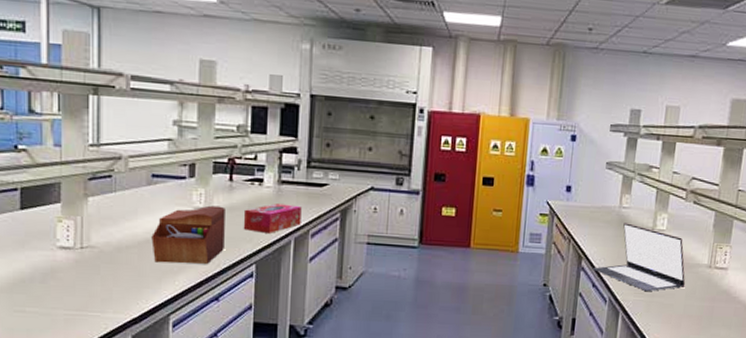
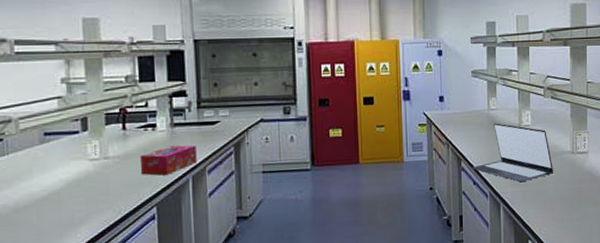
sewing box: present [151,205,225,264] -> none [49,155,124,218]

